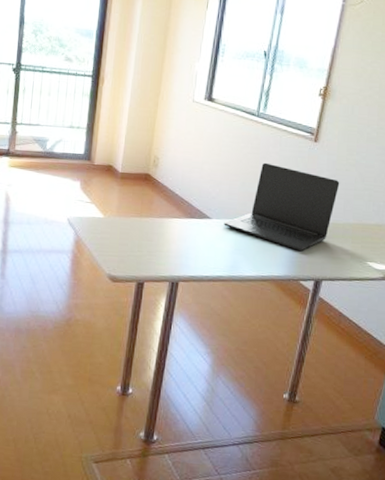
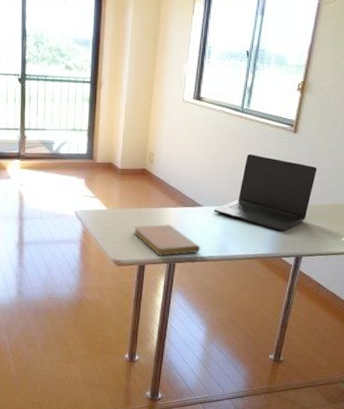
notebook: none [132,237,208,273] -> present [133,224,201,256]

